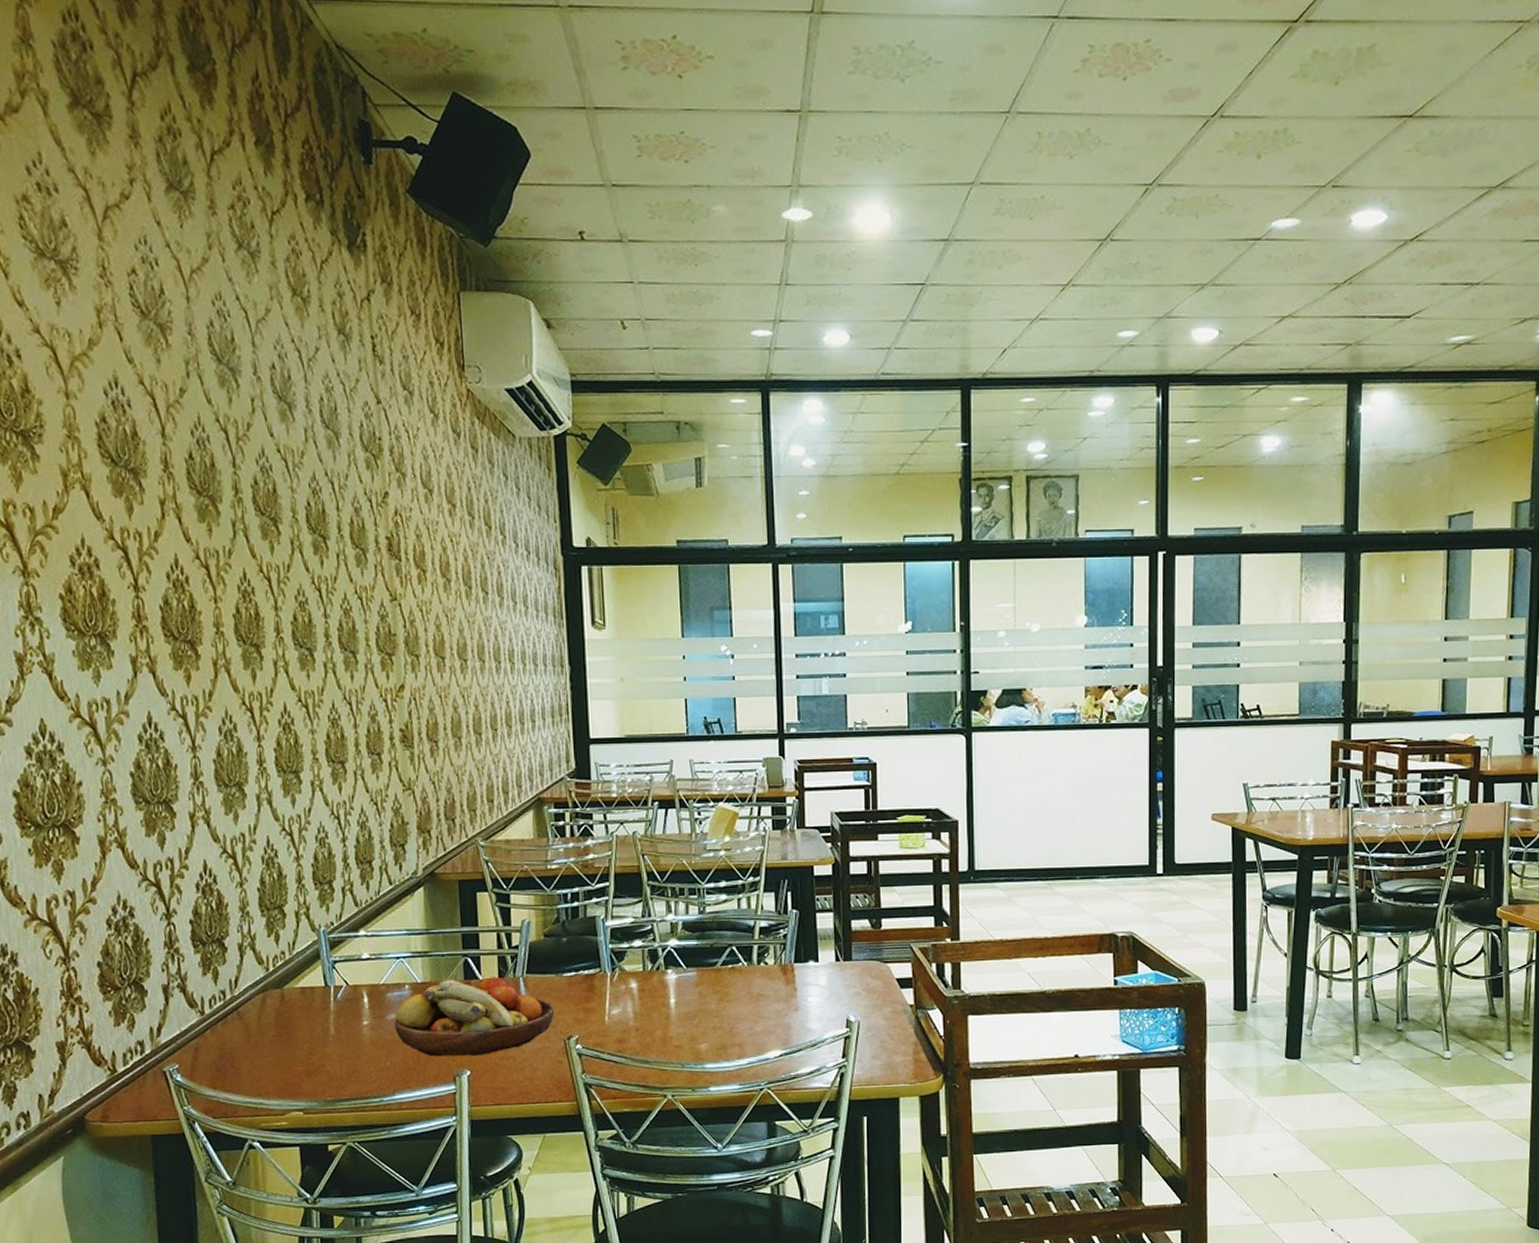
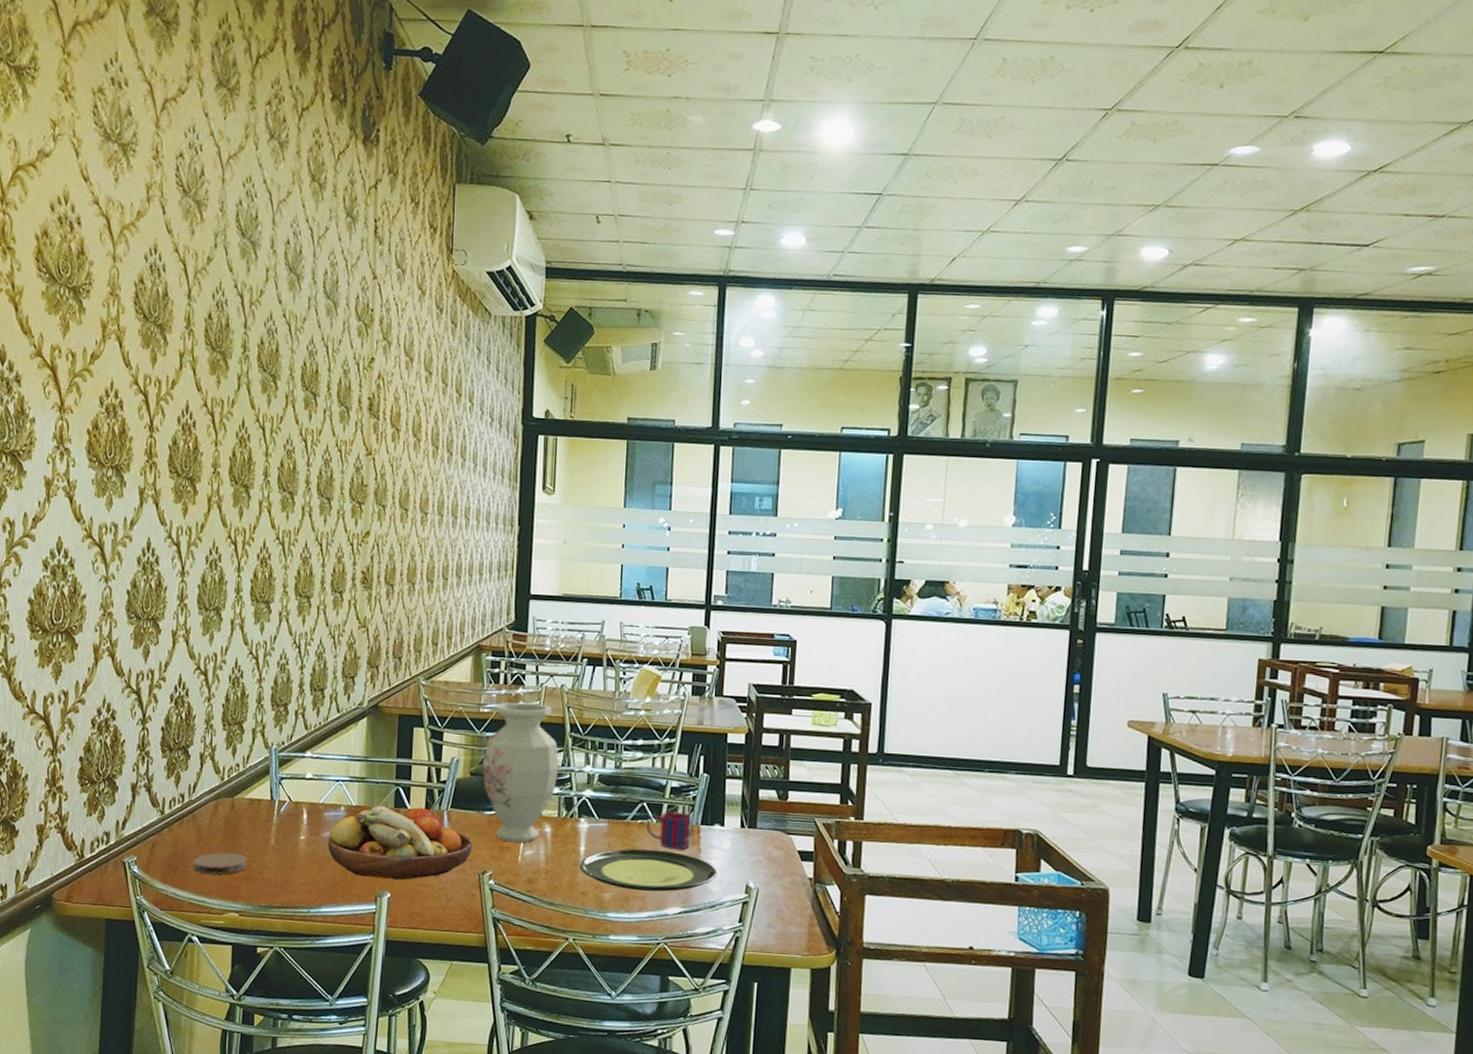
coaster: none [245,1047,307,1075] -> present [193,852,248,875]
vase: none [555,854,639,1003] -> present [482,702,559,843]
plate: none [670,993,816,1038] -> present [579,848,717,892]
mug: none [737,952,785,991] -> present [646,811,691,850]

